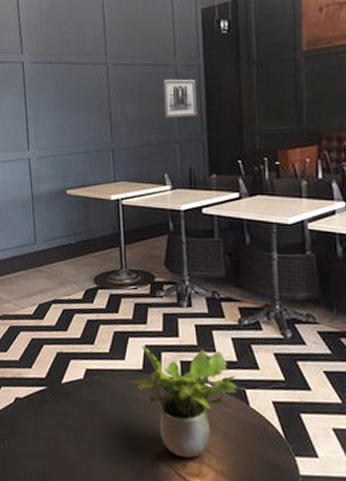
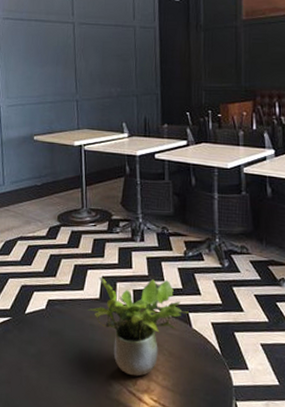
wall art: present [163,79,197,118] -> none [123,39,153,73]

